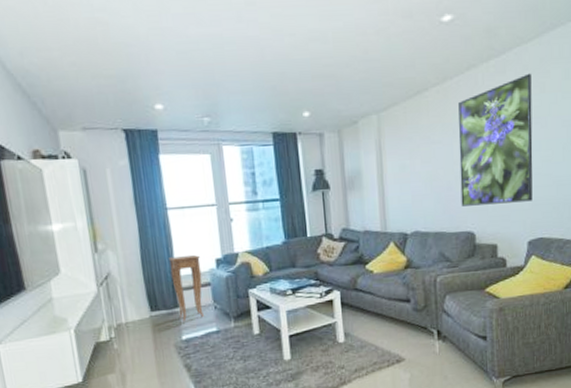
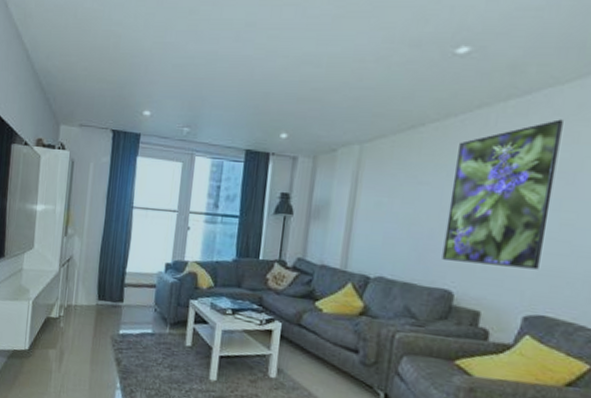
side table: present [169,255,204,321] -> none [121,253,152,316]

